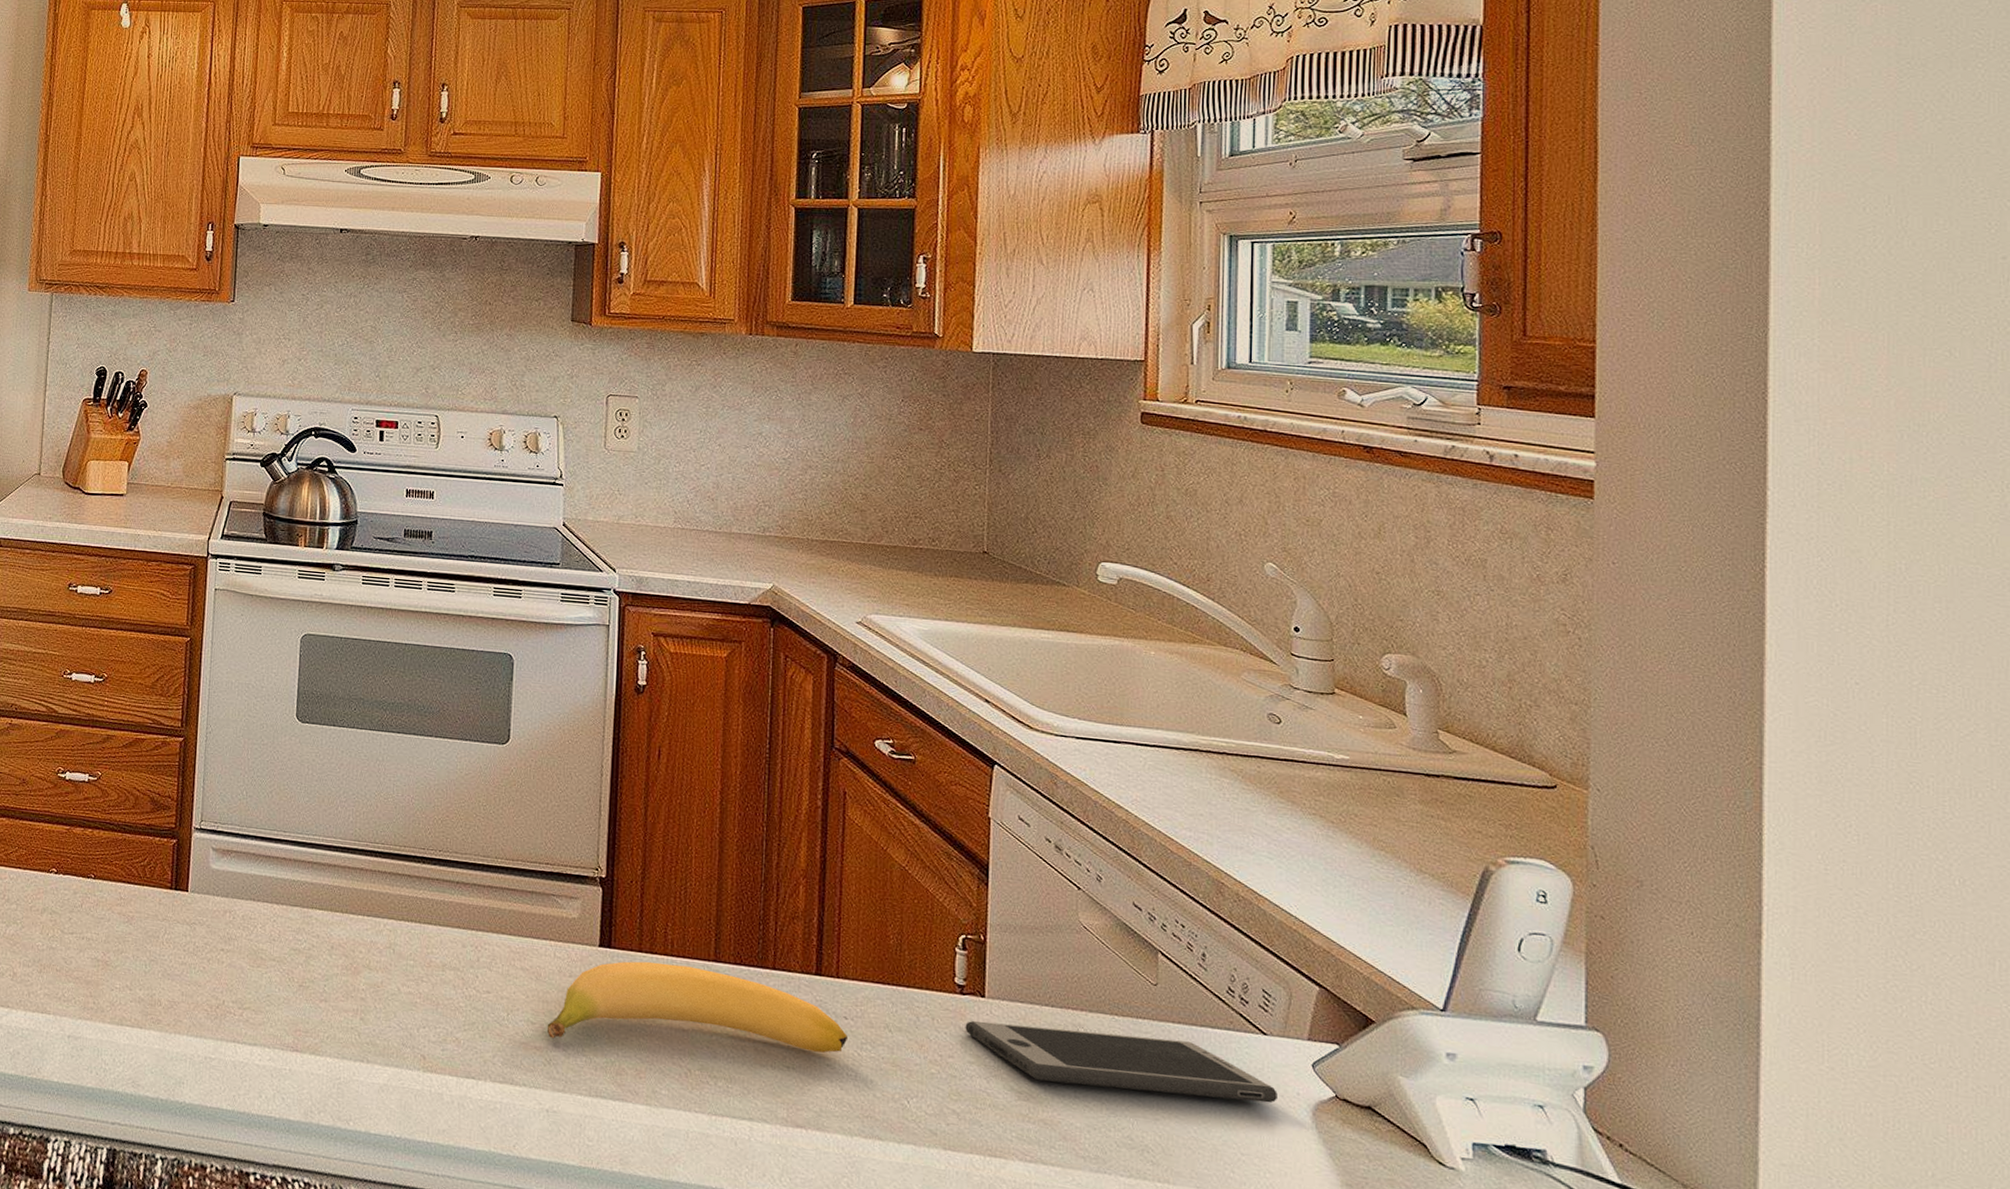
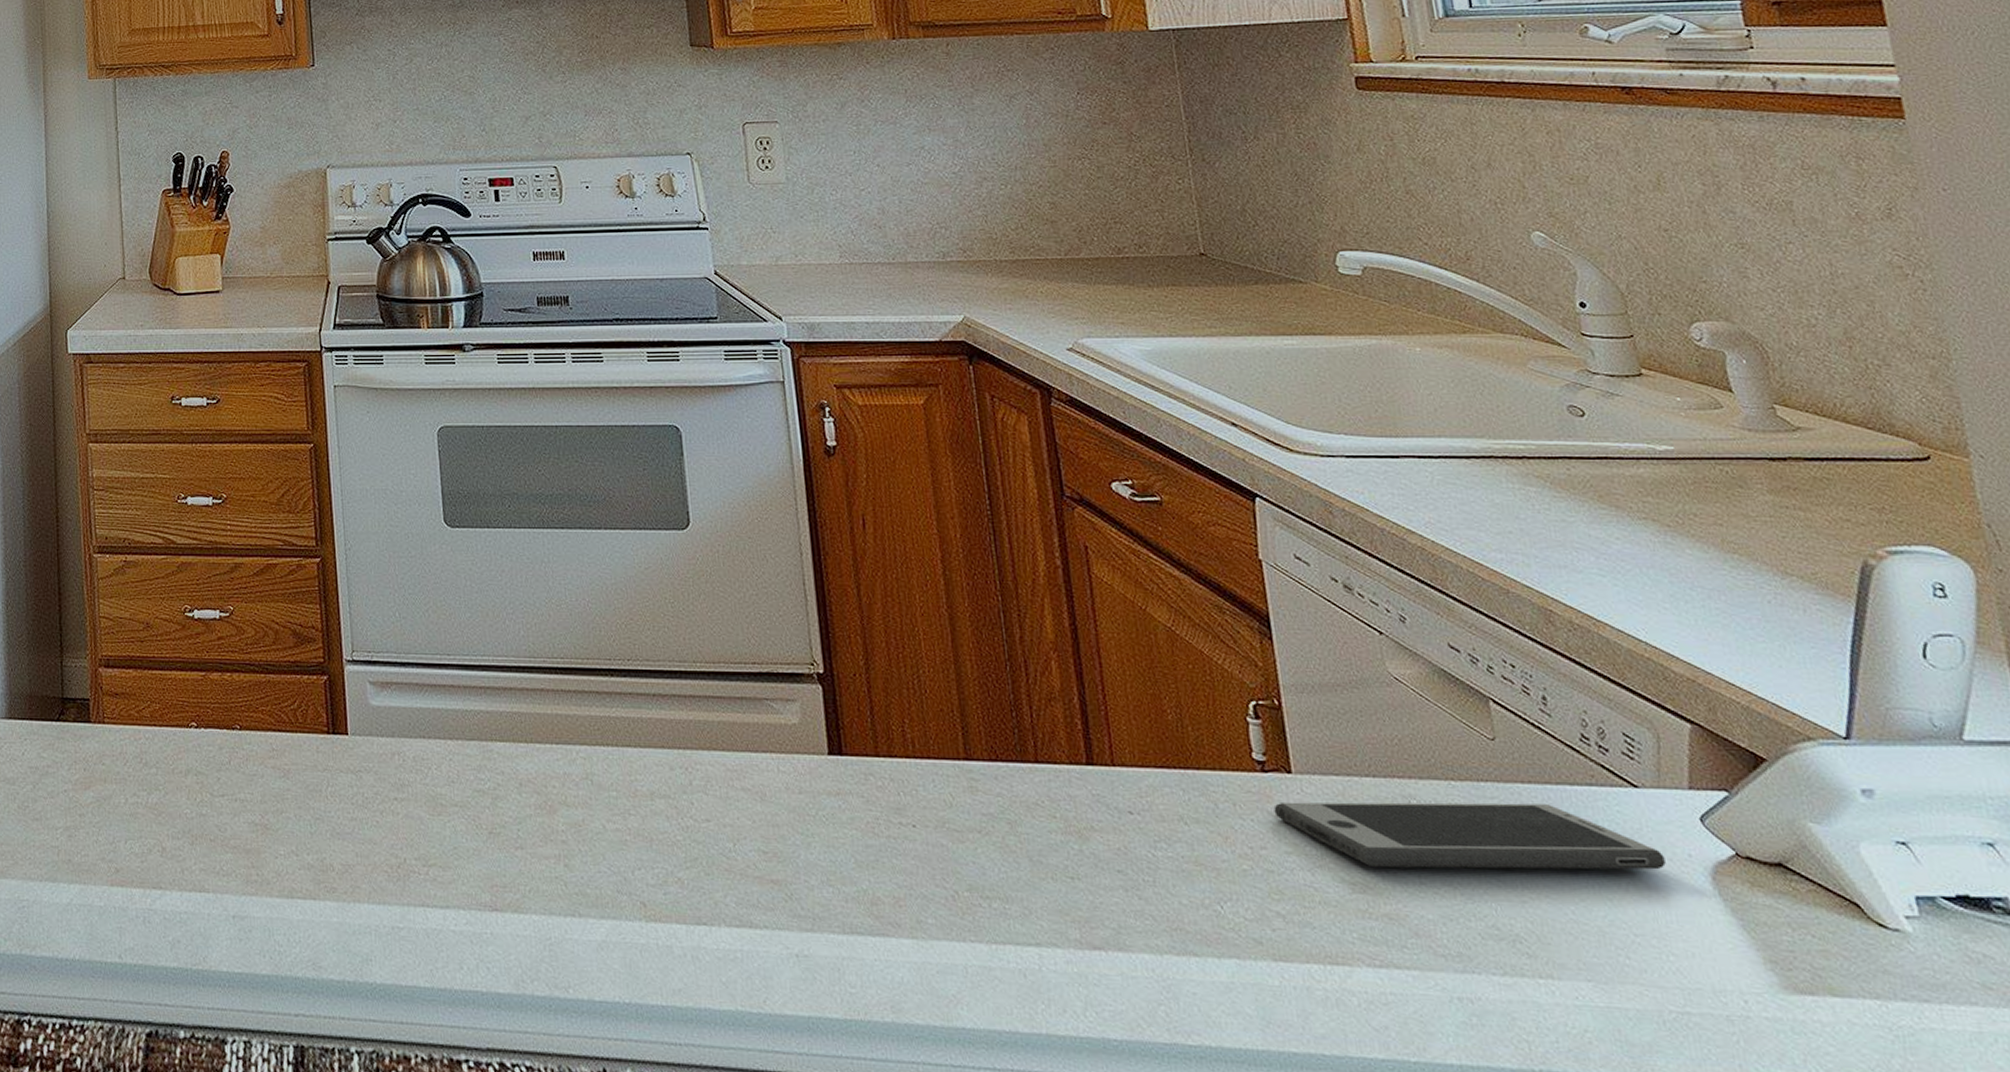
banana: present [547,961,849,1053] -> none [781,767,1138,869]

